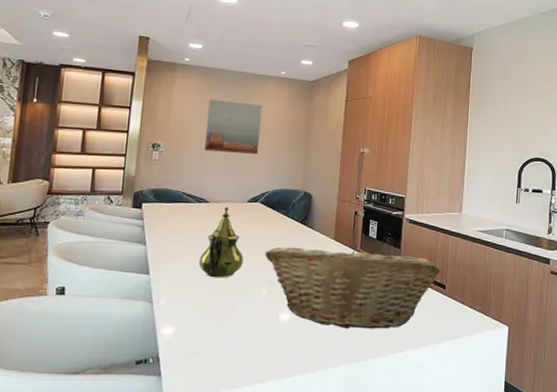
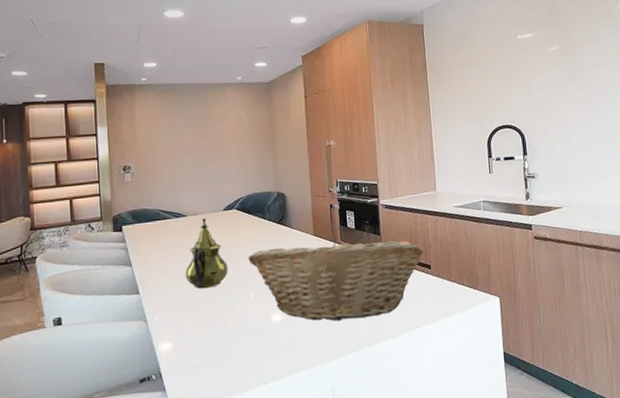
wall art: present [204,98,262,154] -> none [170,113,227,166]

